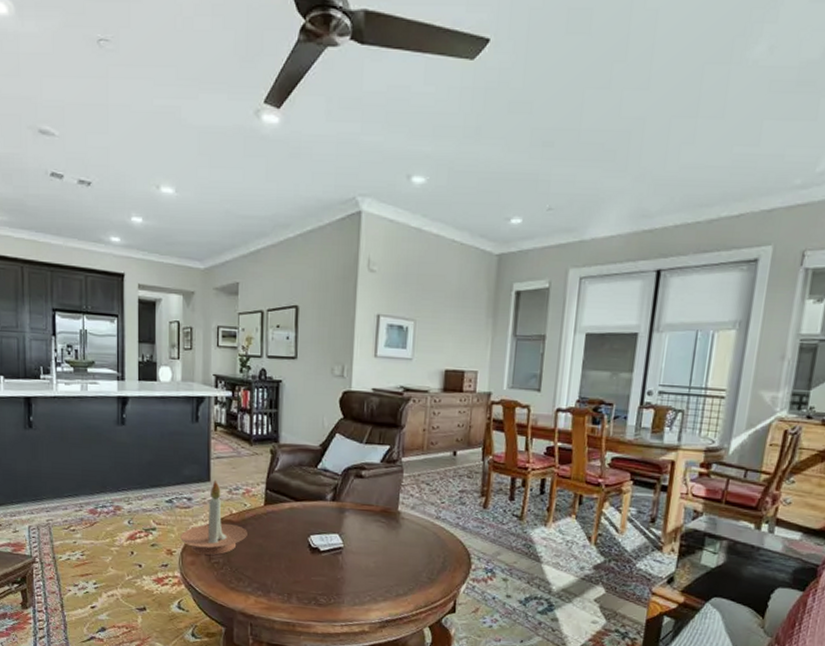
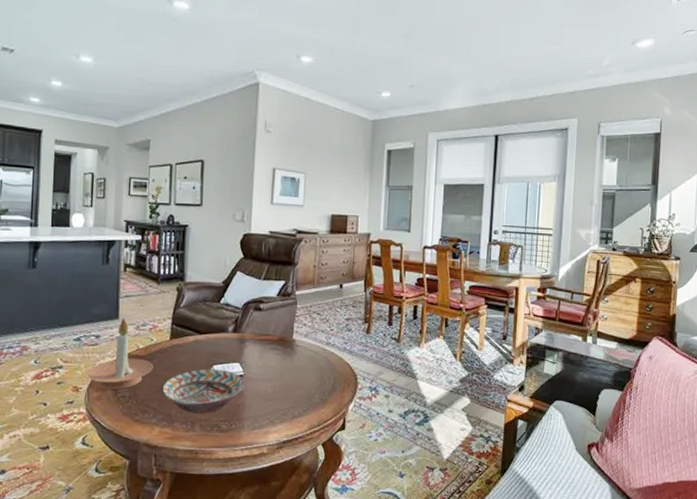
decorative bowl: none [256,538,344,586] -> present [161,369,245,414]

